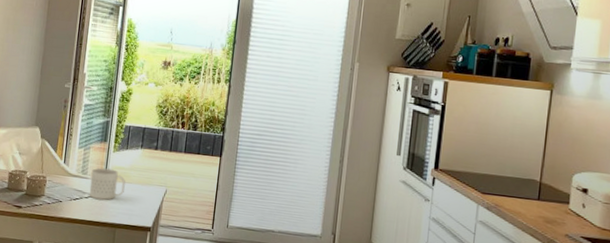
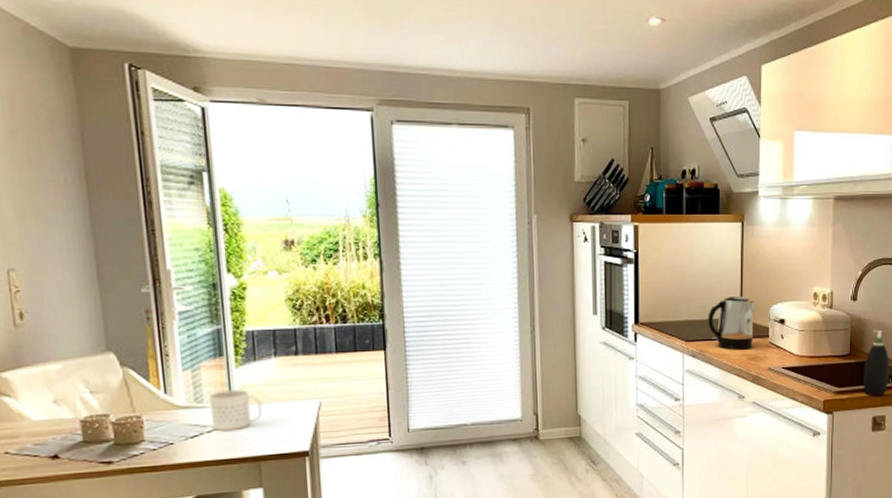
kettle: none [506,158,557,212] -> present [708,295,755,350]

